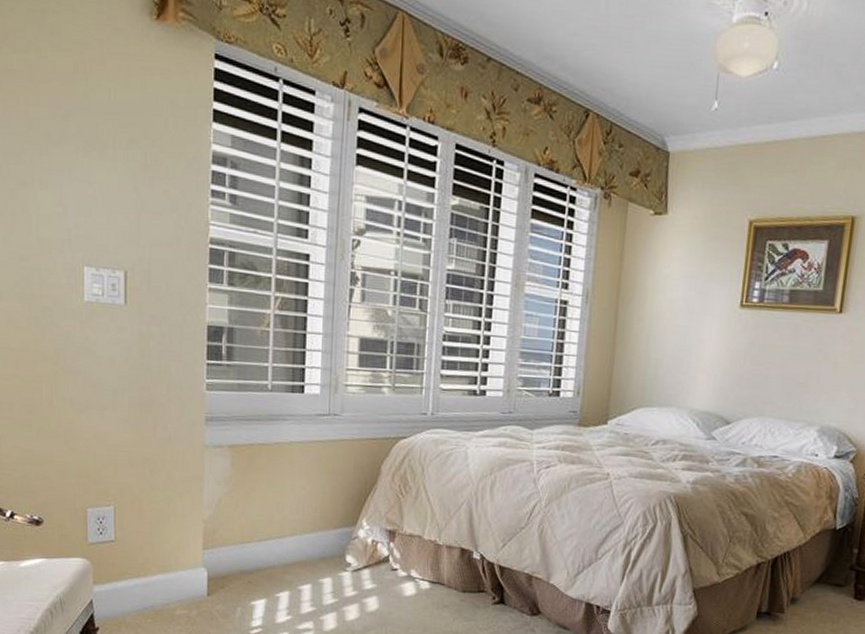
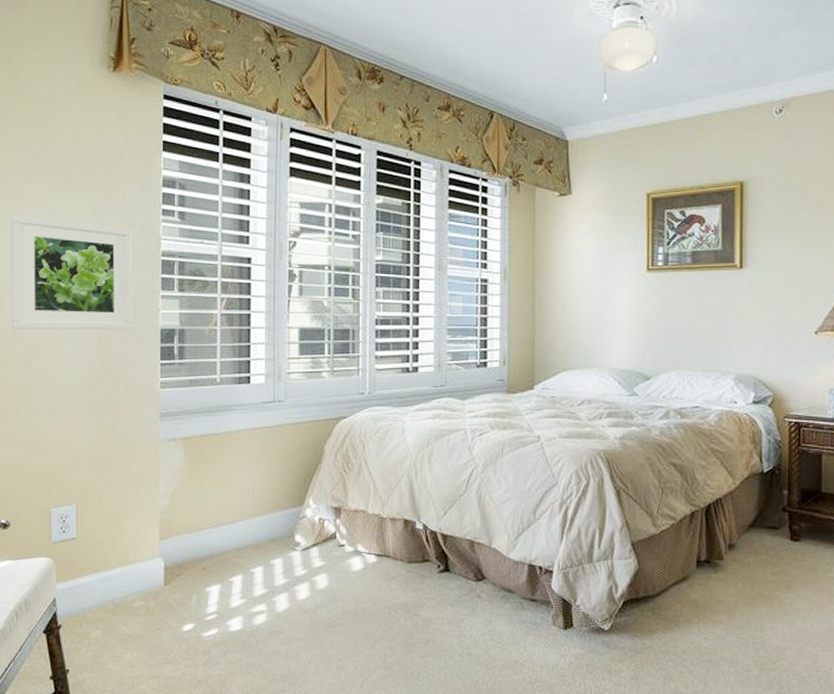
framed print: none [39,180,177,324] -> present [11,214,133,330]

